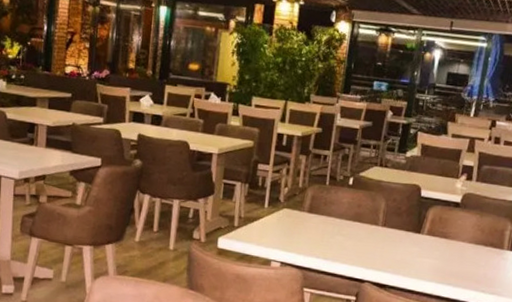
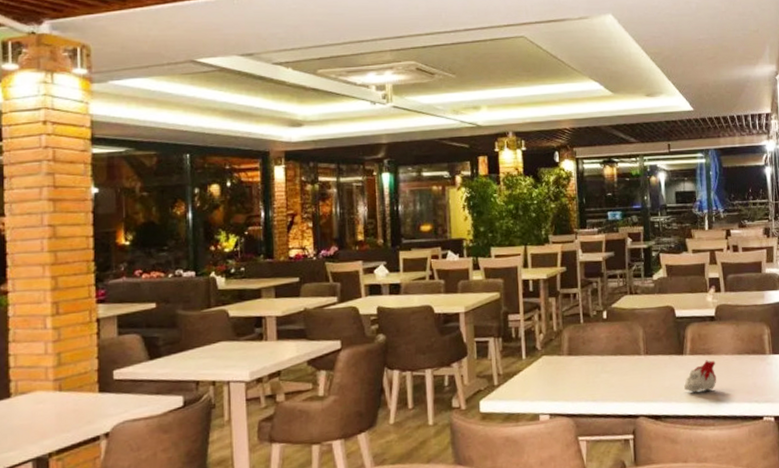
candle: none [414,243,451,272] -> present [684,360,717,393]

